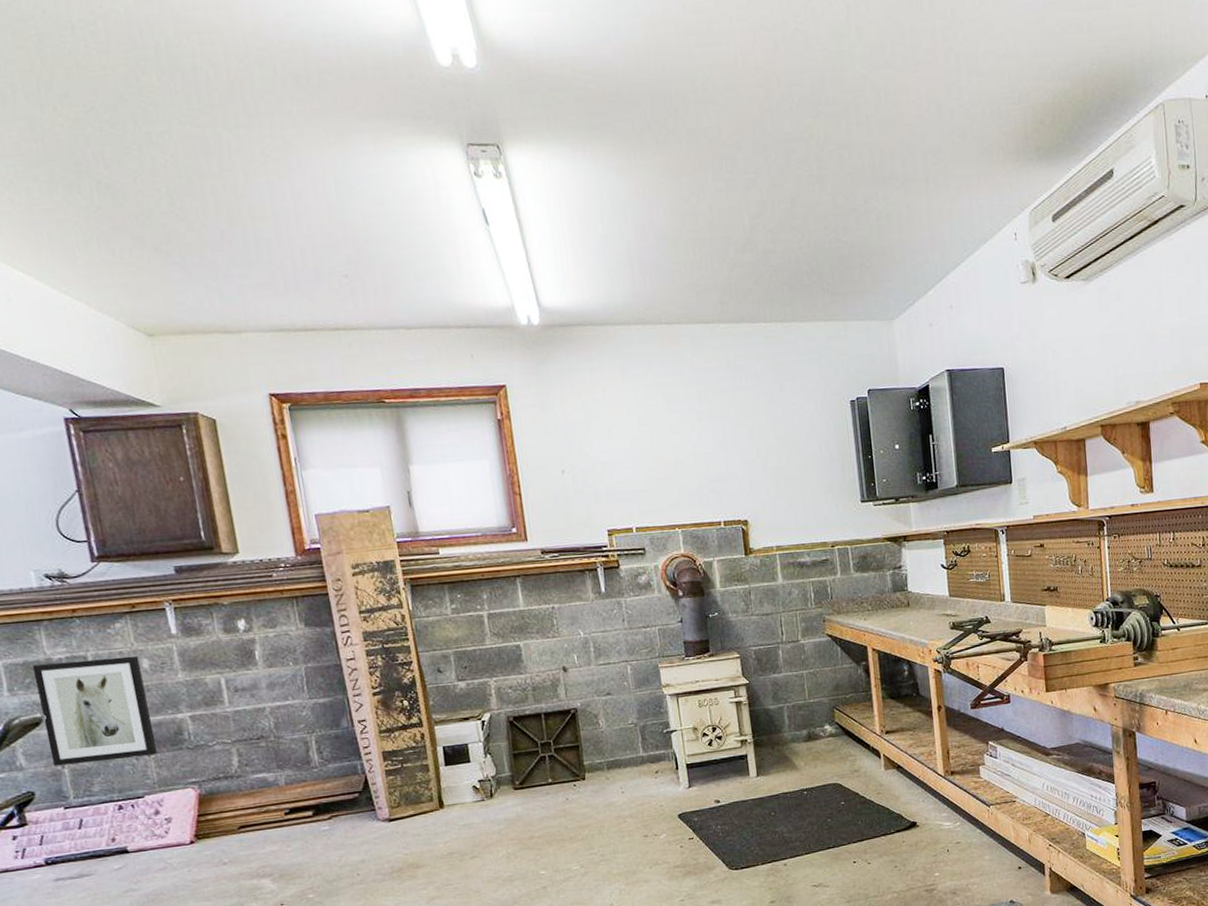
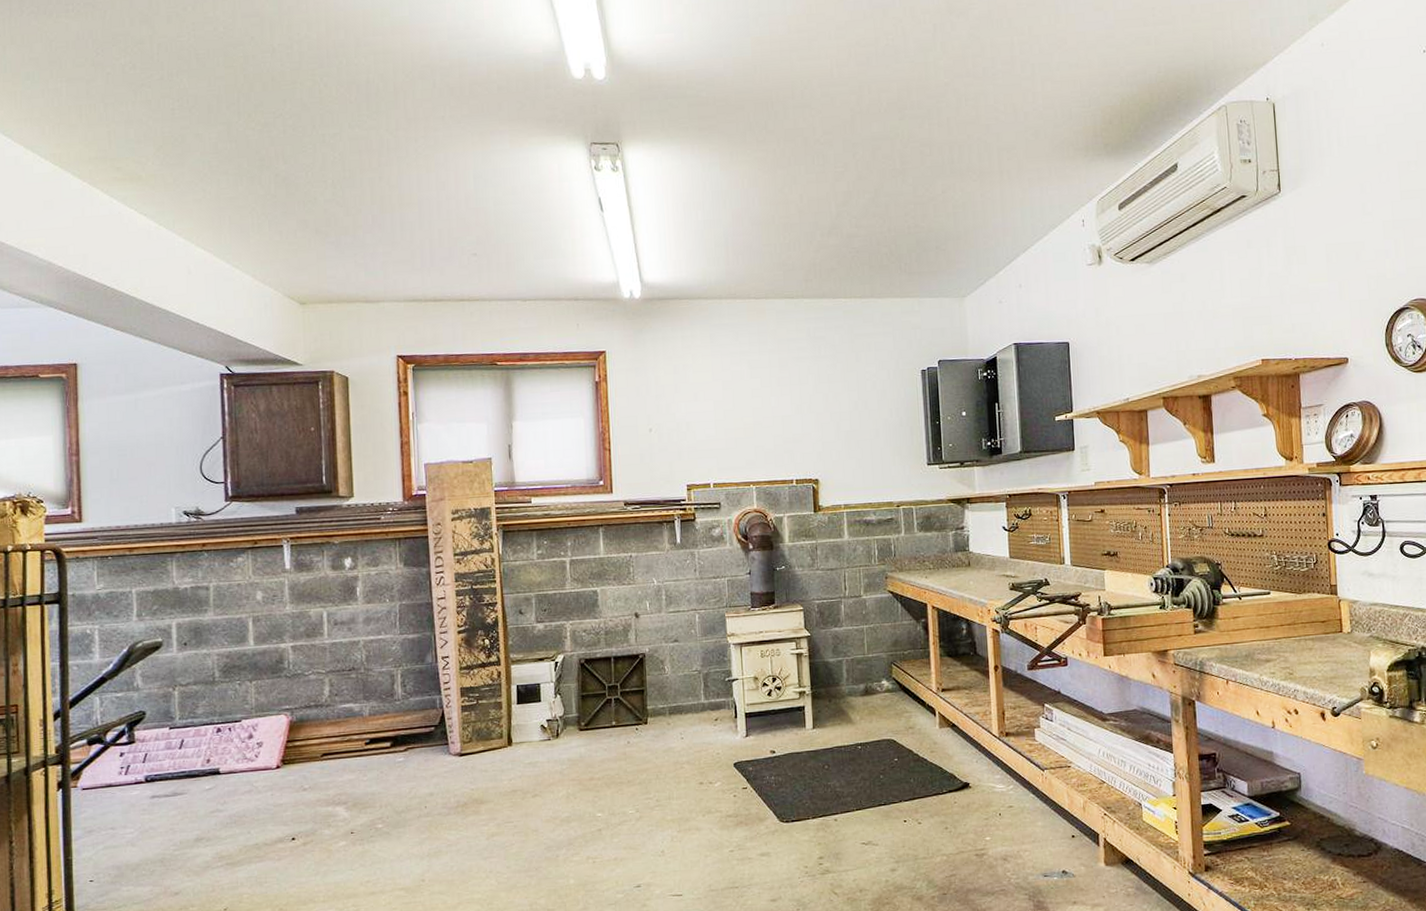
wall art: present [32,655,158,766] -> none [161,588,259,688]

